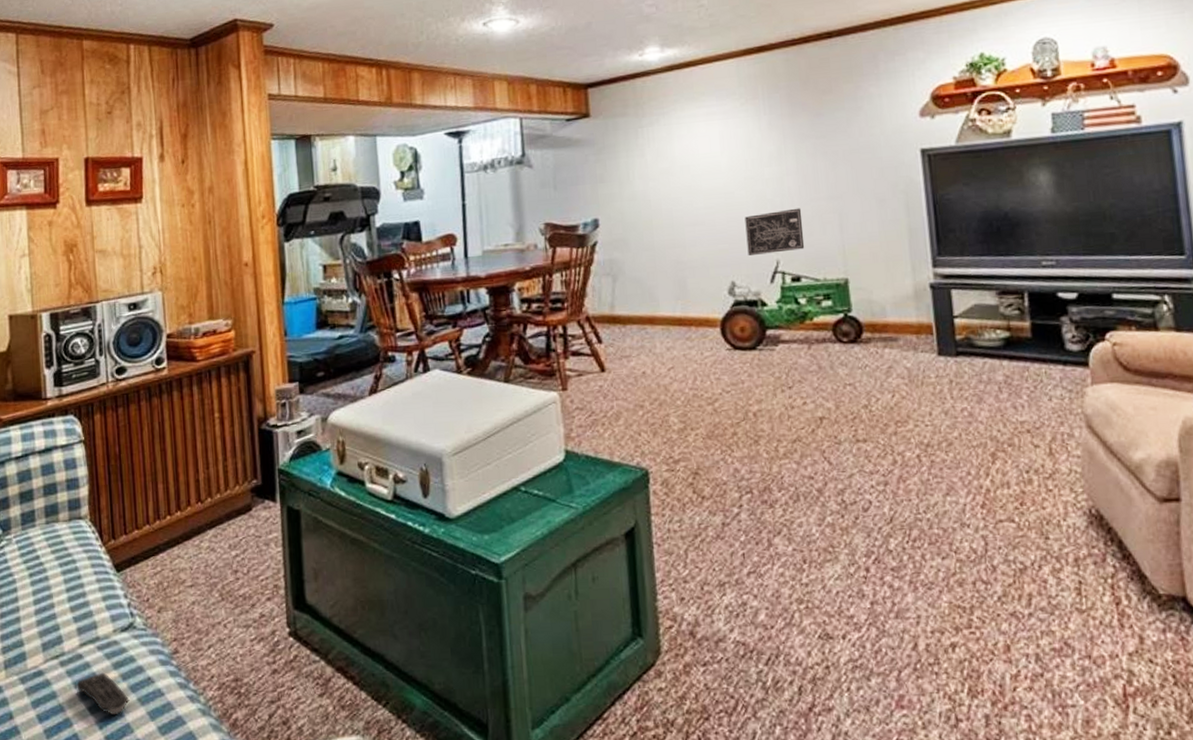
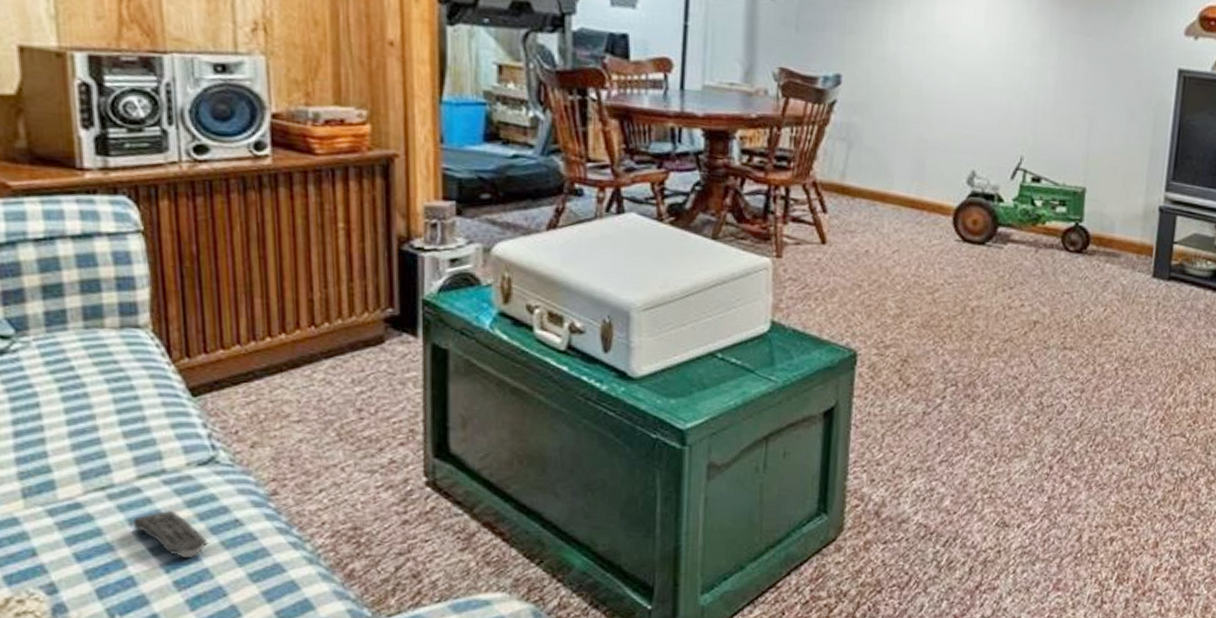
wall art: present [745,208,805,255] -> none [993,104,1055,150]

